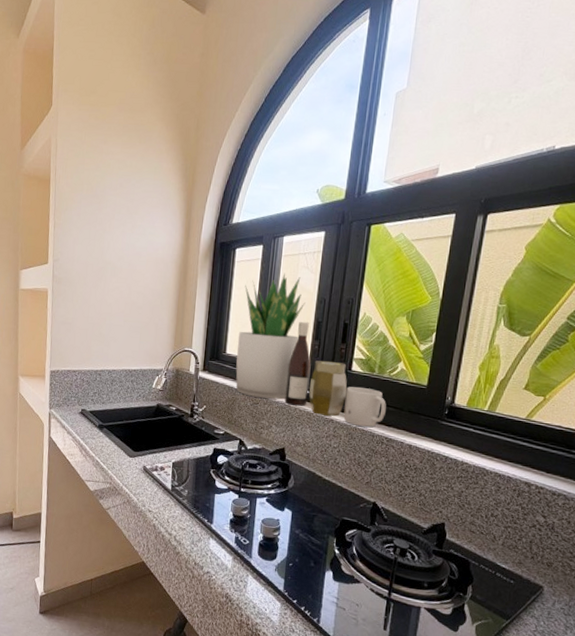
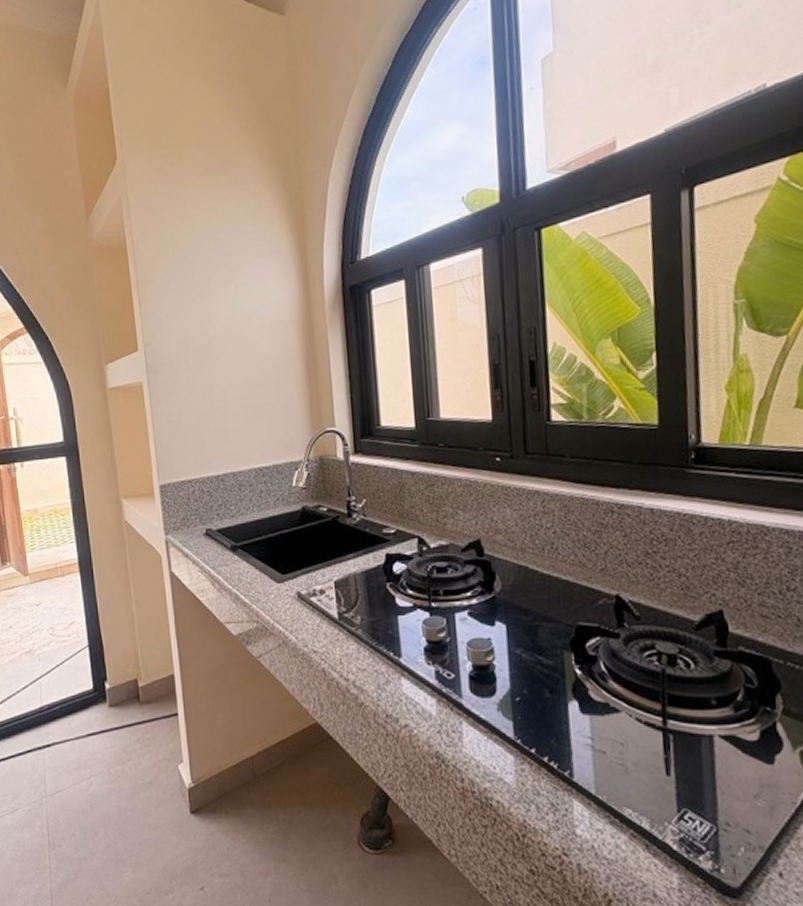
planter: present [235,273,306,399] -> none [390,309,473,478]
bottle: present [284,321,311,406] -> none [464,367,500,480]
jar: present [309,360,347,416] -> none [498,413,551,487]
mug: present [343,386,386,428] -> none [549,441,609,495]

